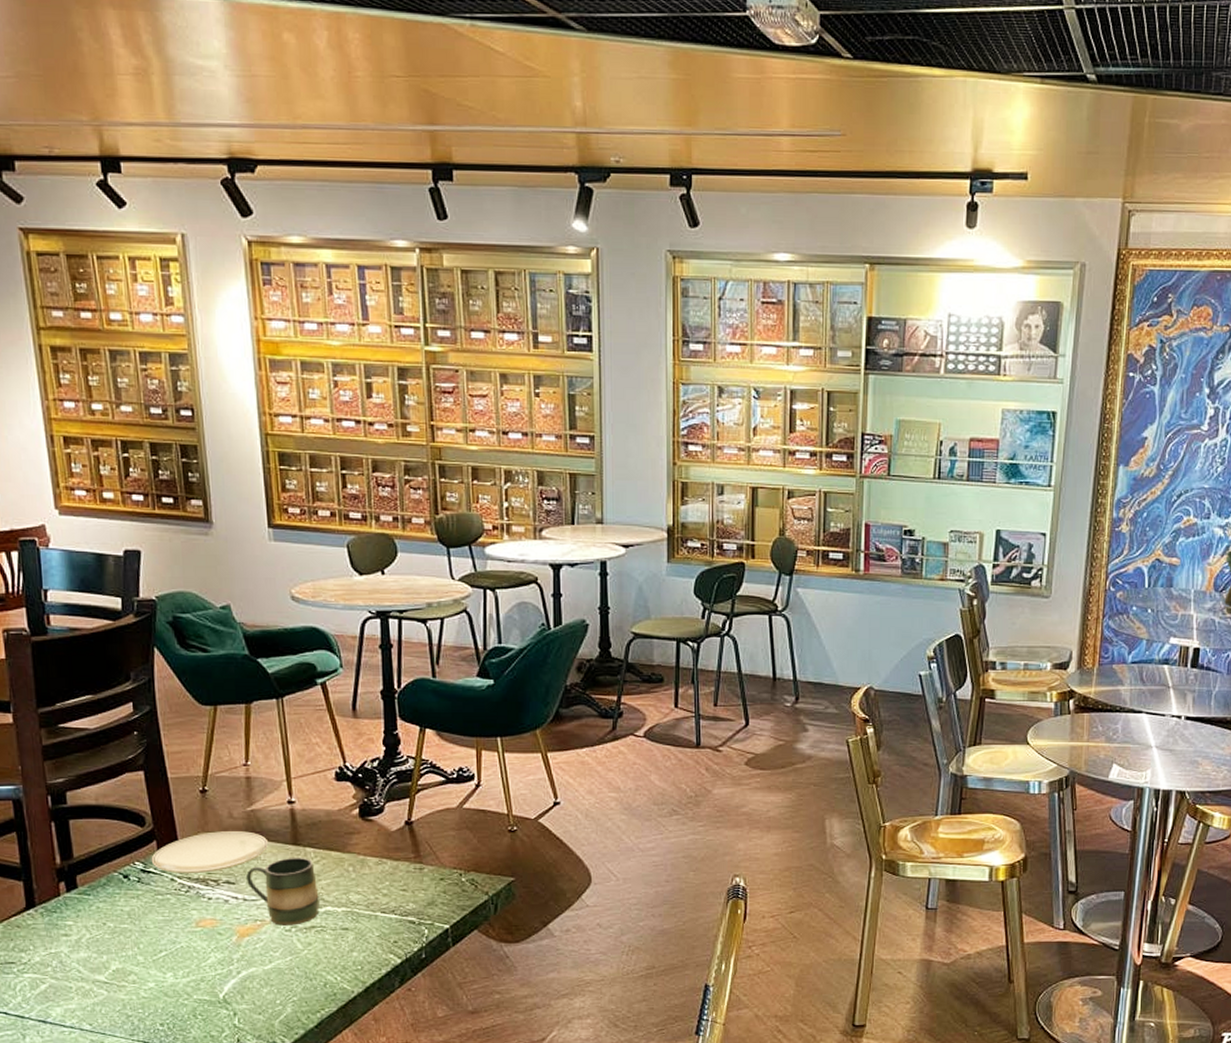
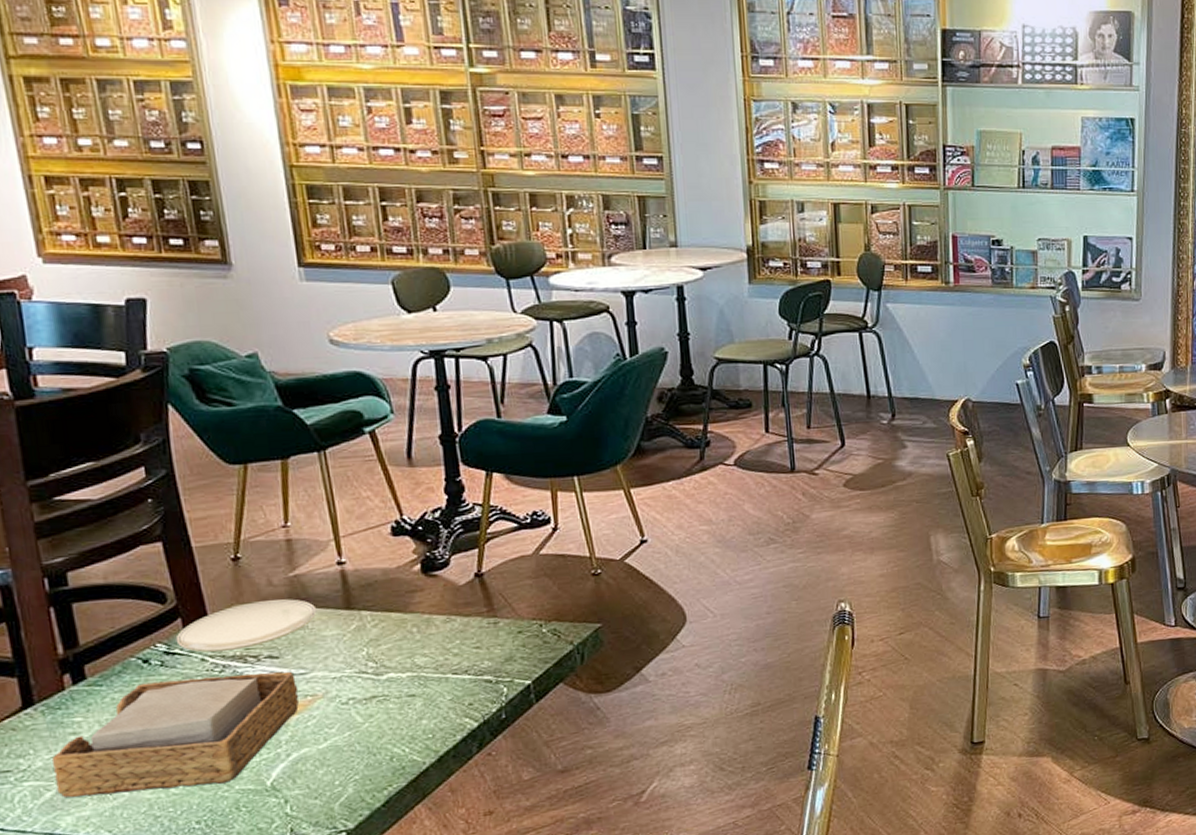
napkin holder: none [48,896,251,992] -> present [52,671,300,798]
mug: present [246,858,320,926] -> none [292,622,381,699]

